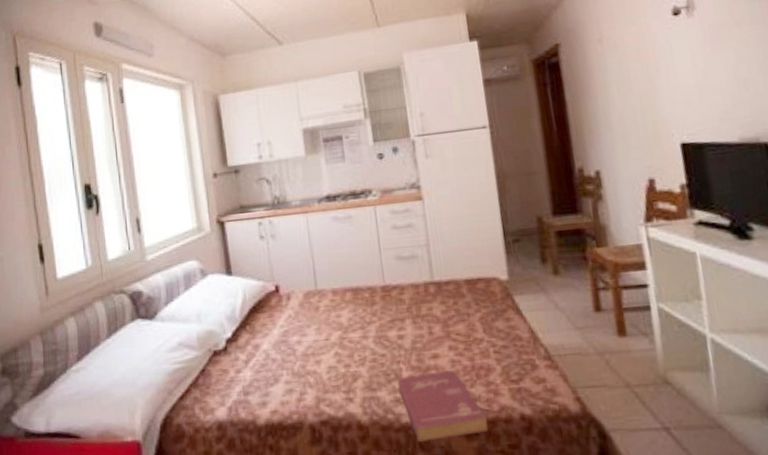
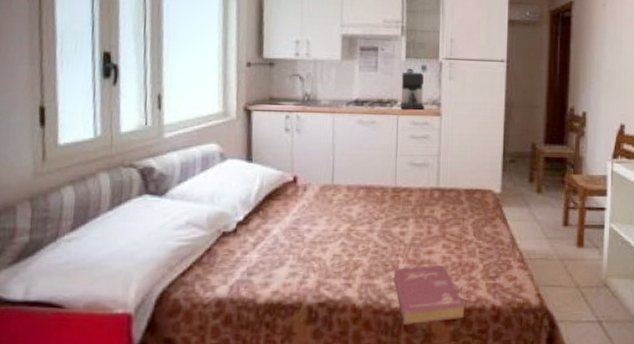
coffee maker: none [371,155,402,200] -> present [400,71,424,111]

